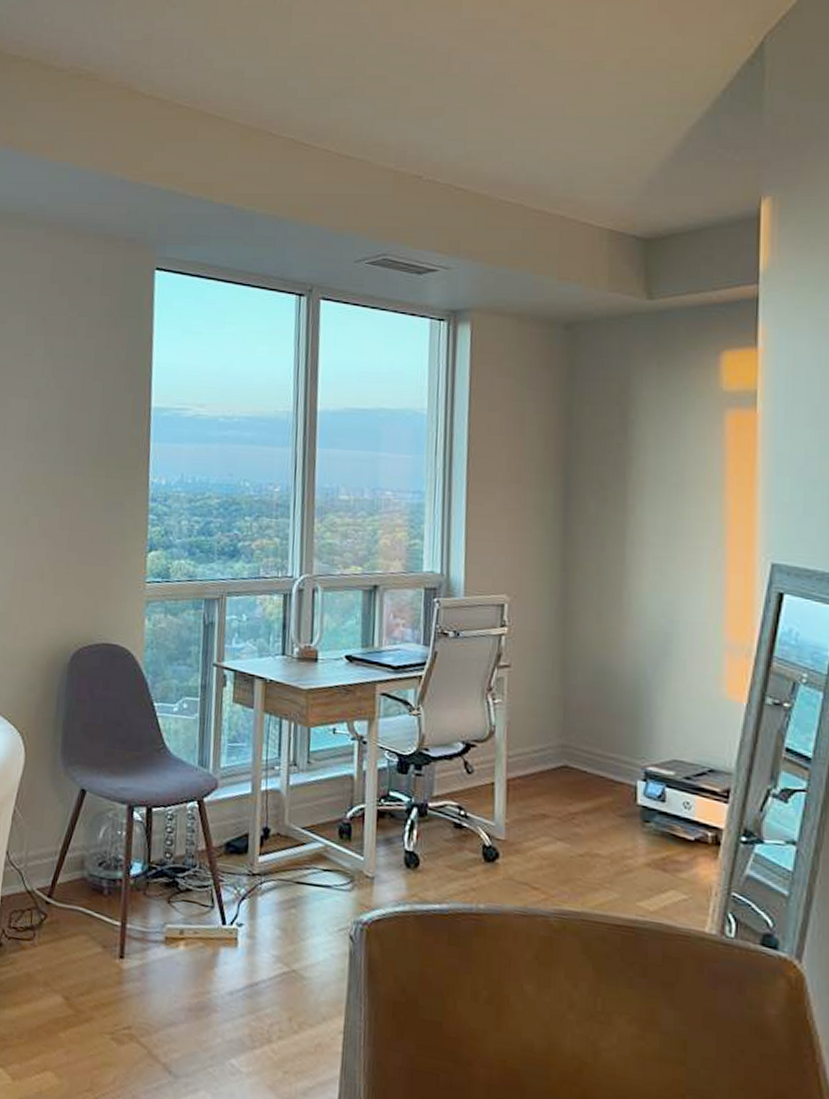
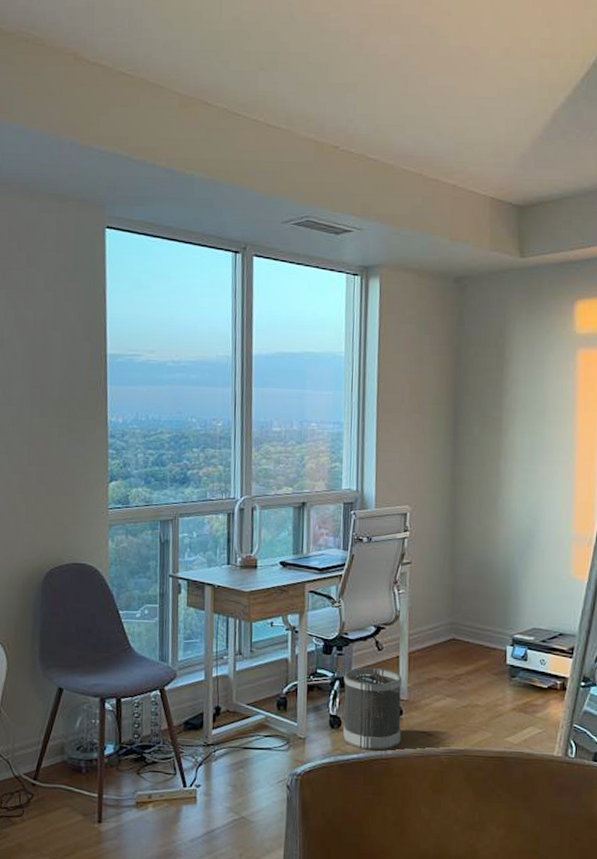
wastebasket: none [422,793,498,903] -> present [343,668,402,751]

